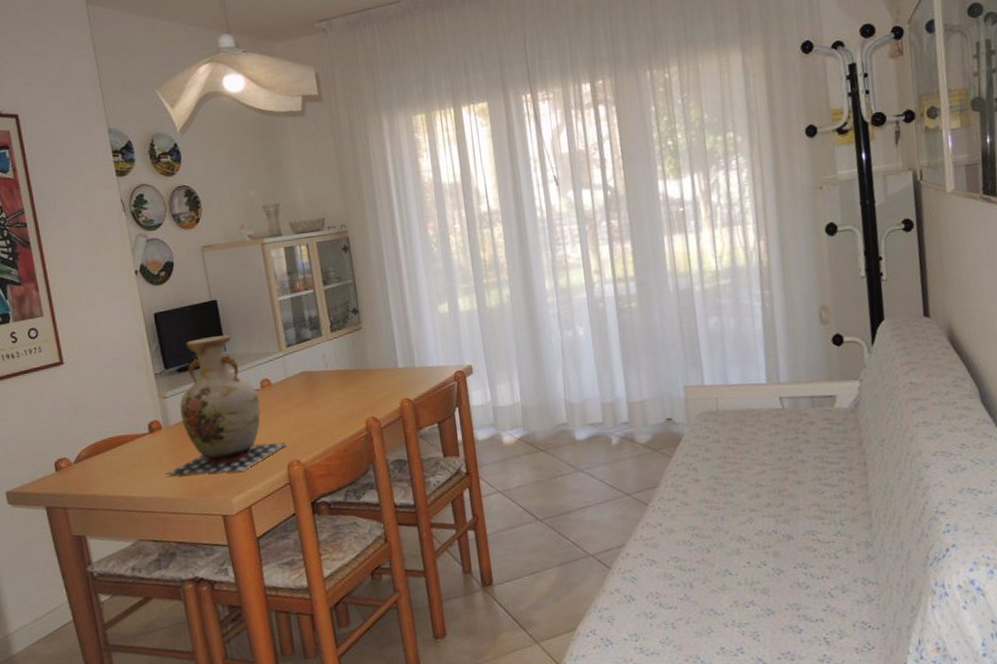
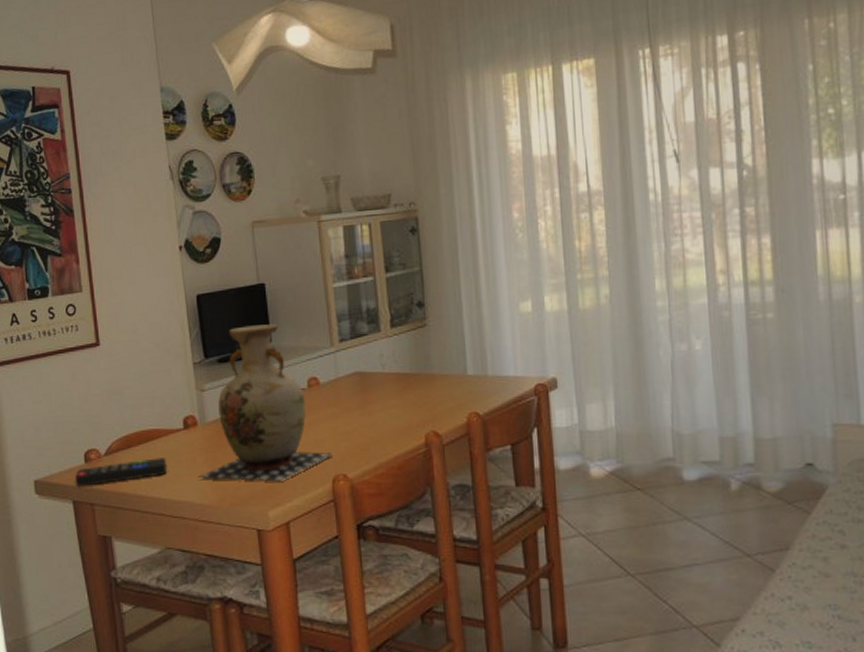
remote control: none [47,460,136,495] -> present [75,458,168,488]

